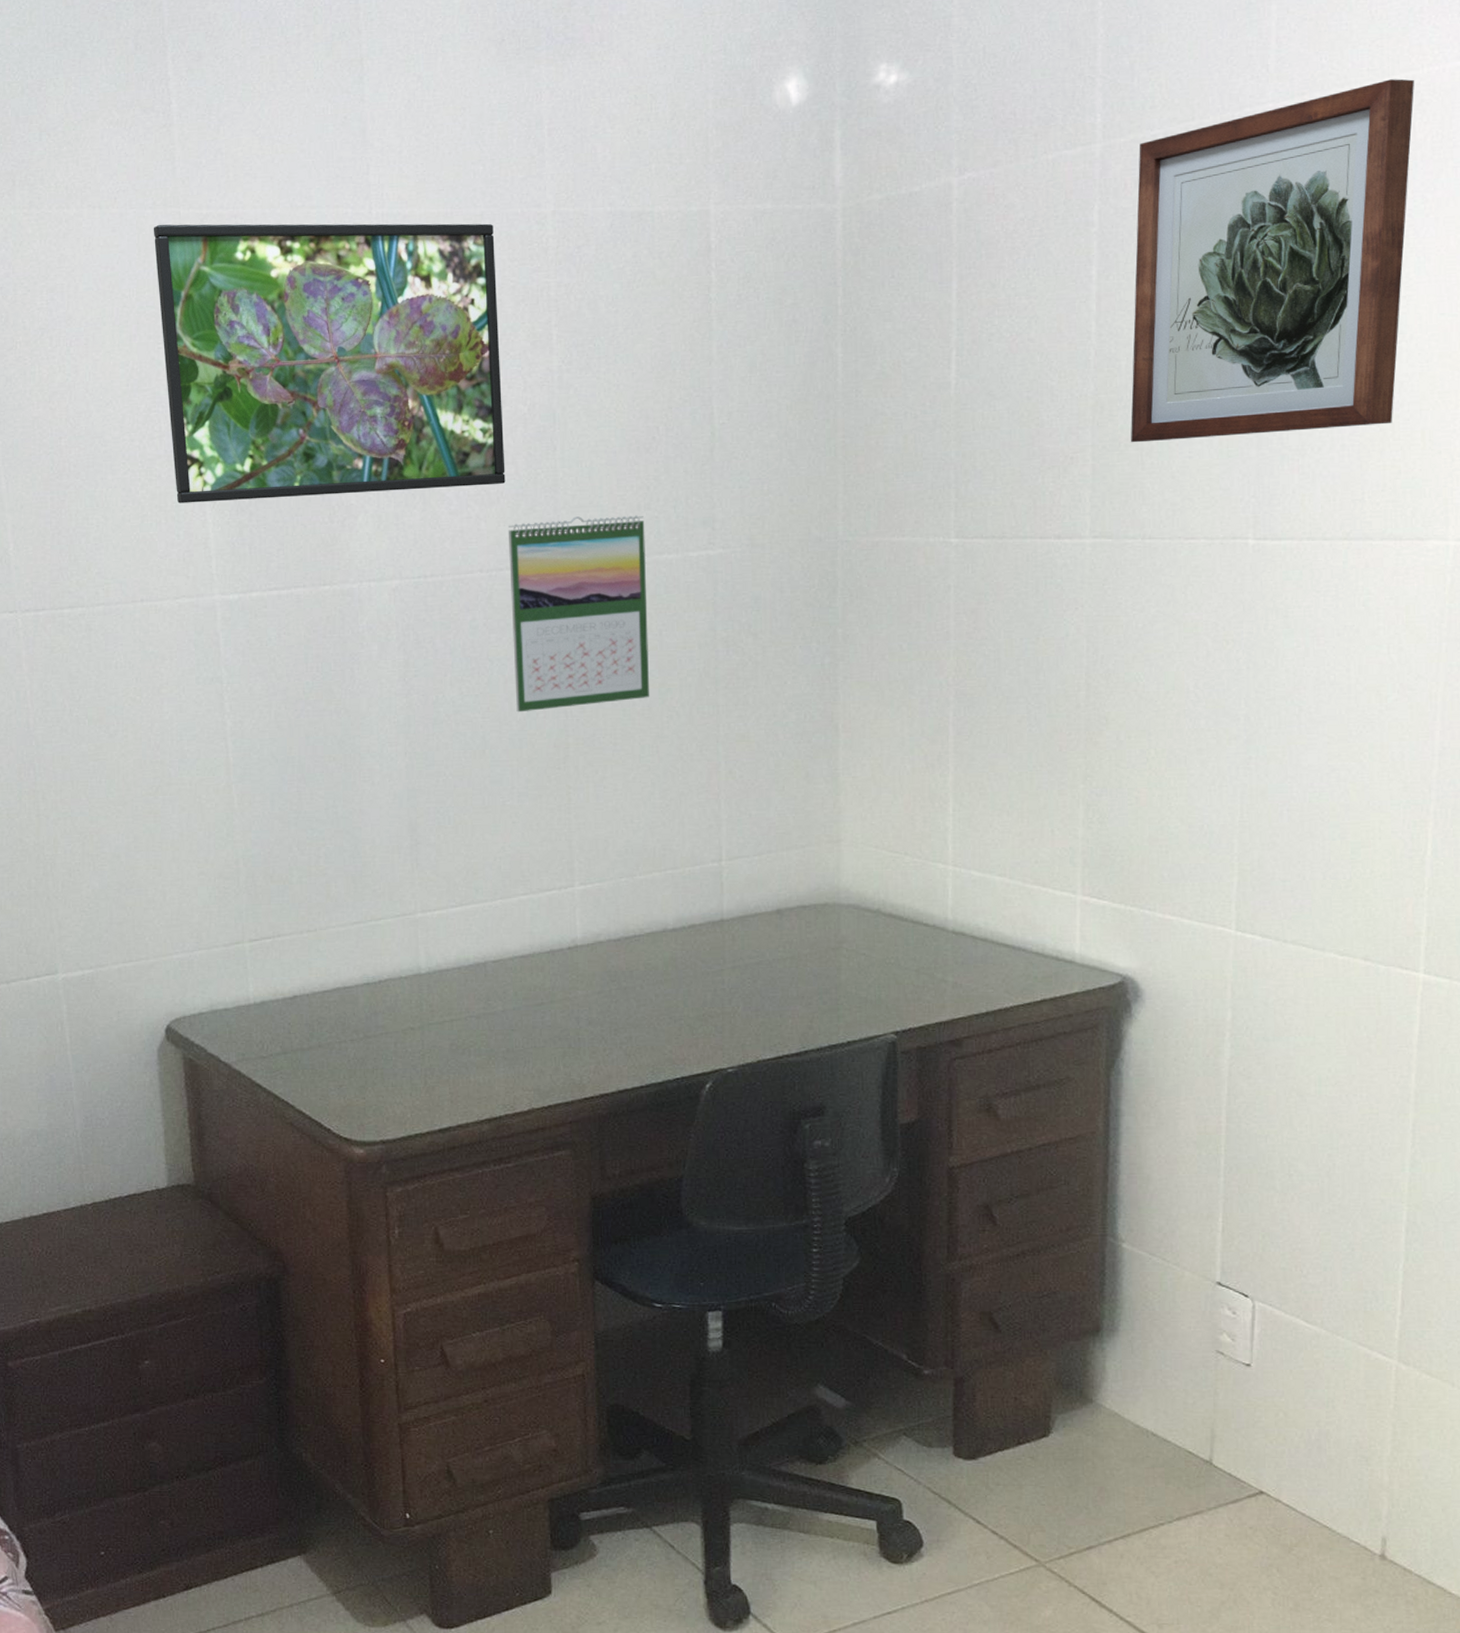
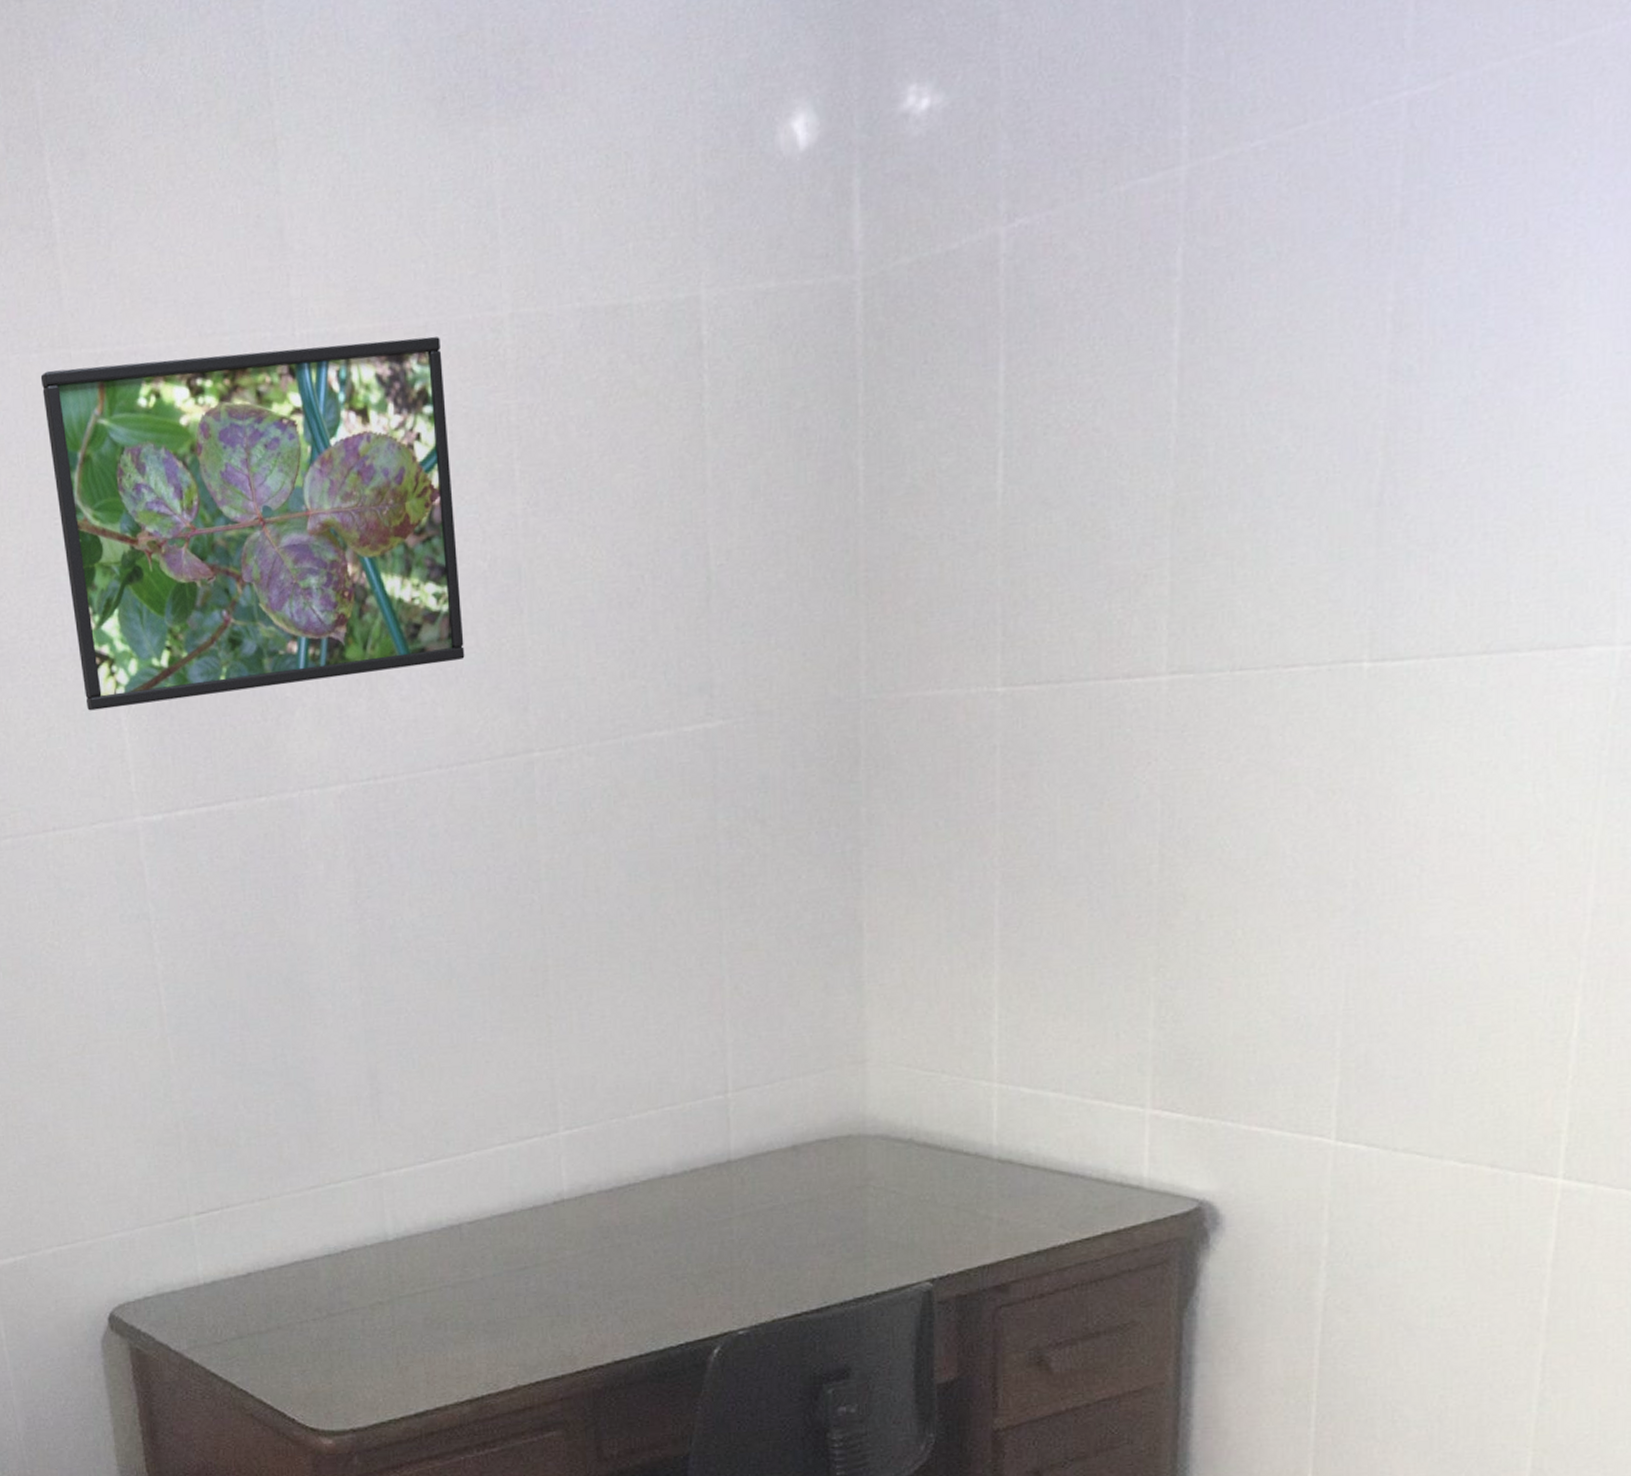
calendar: present [508,515,649,713] -> none [469,686,640,933]
wall art: present [1131,79,1414,443] -> none [1219,41,1594,551]

